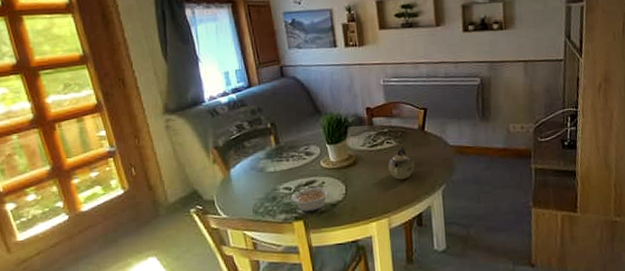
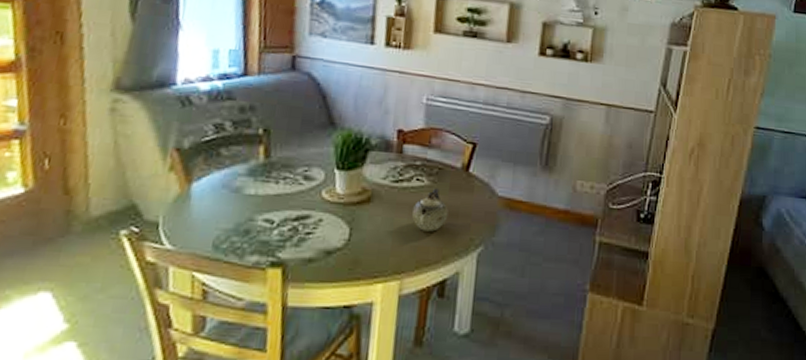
legume: present [292,187,329,212] -> none [272,222,326,257]

